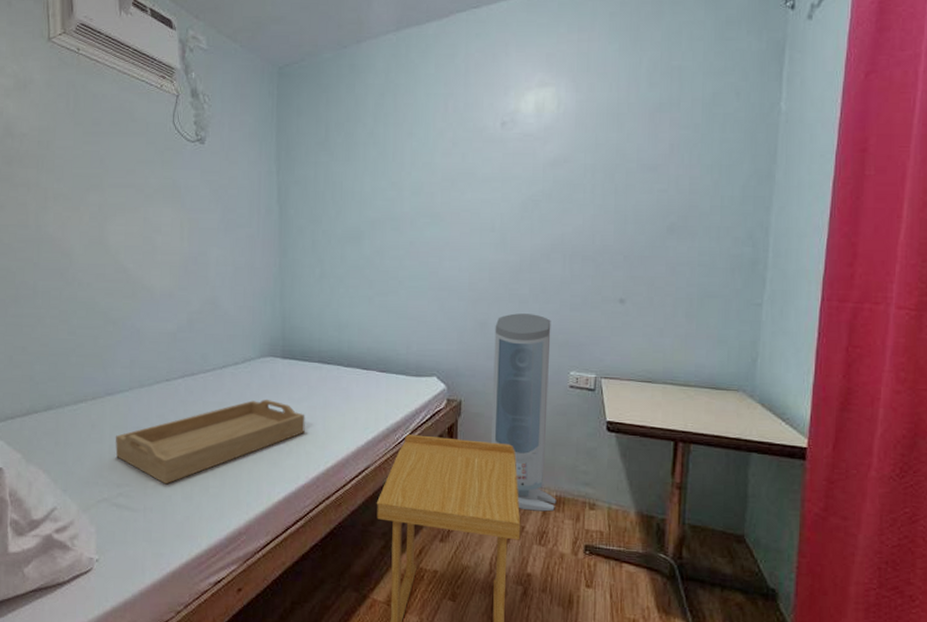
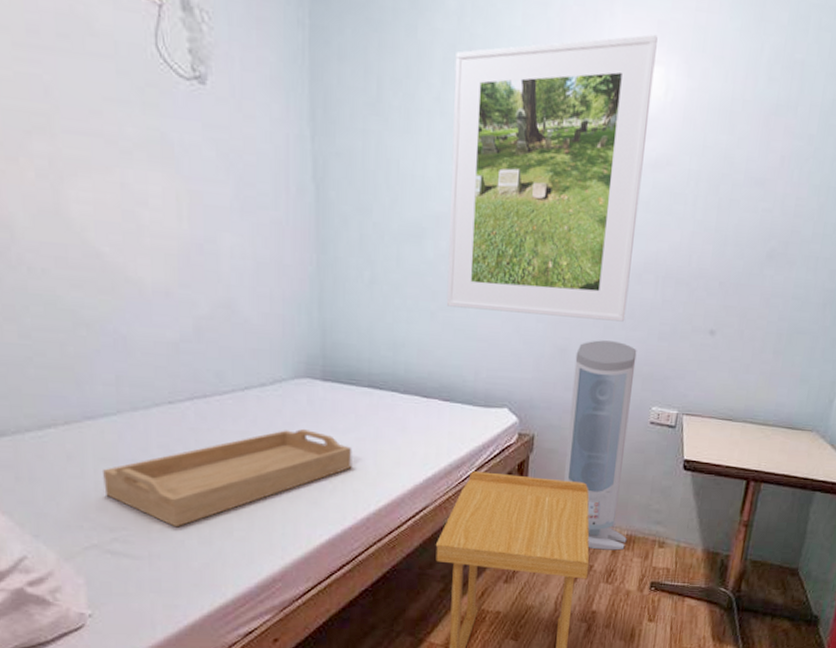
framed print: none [381,64,547,296] -> present [446,34,658,322]

